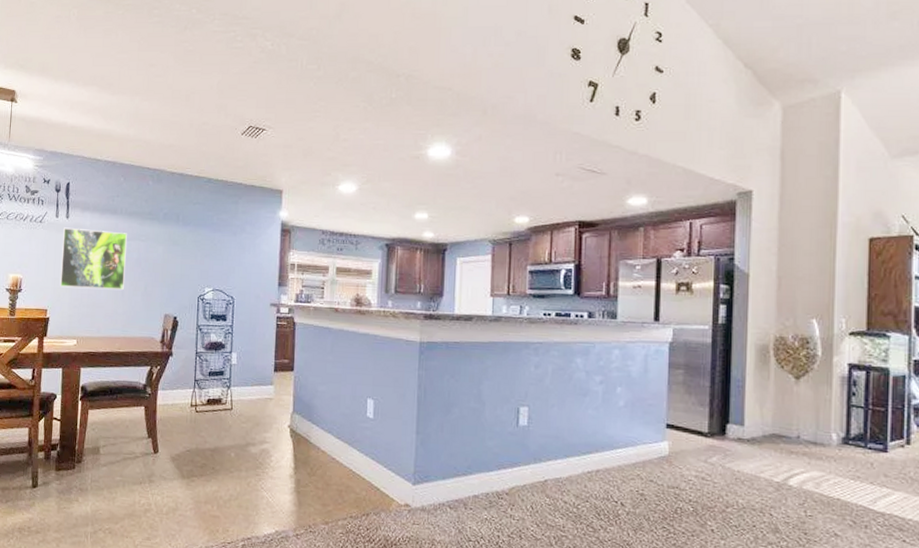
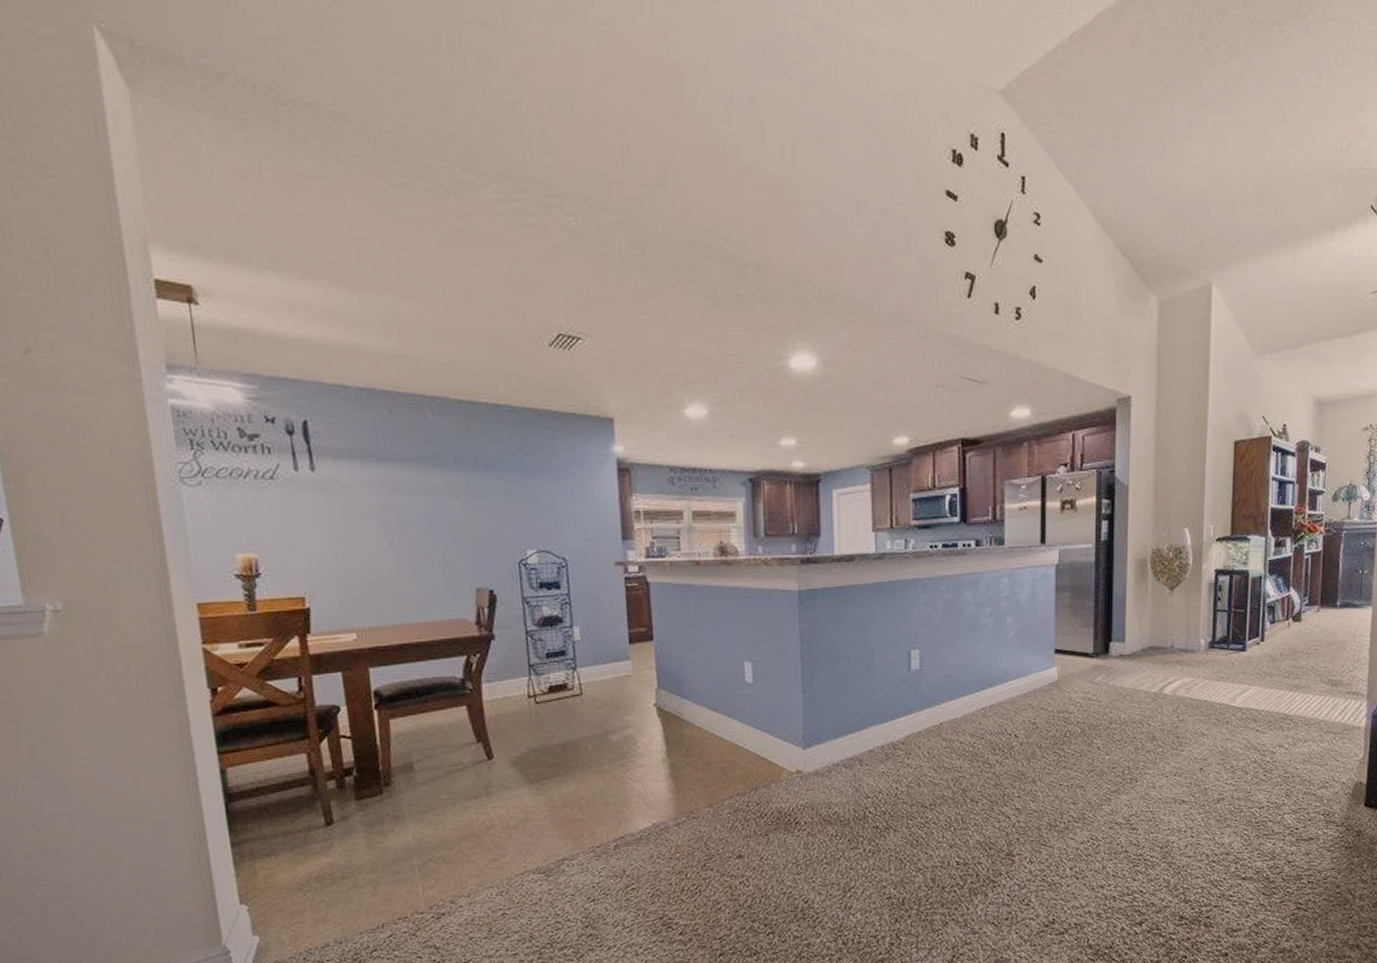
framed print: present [60,227,127,289] -> none [309,483,414,566]

